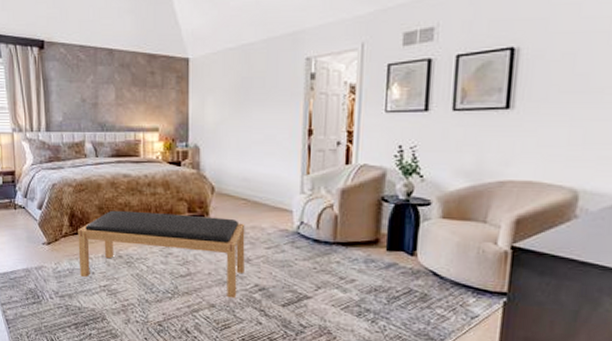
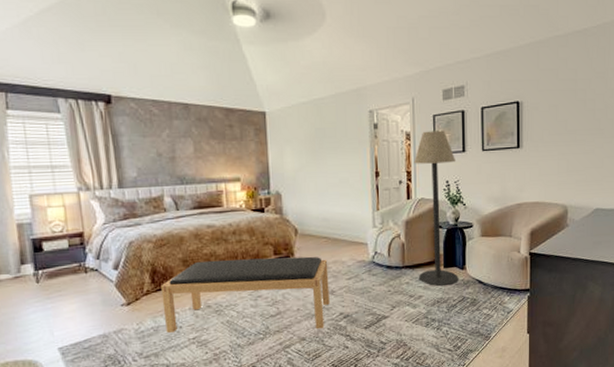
floor lamp: none [353,83,415,273] -> present [414,130,458,287]

